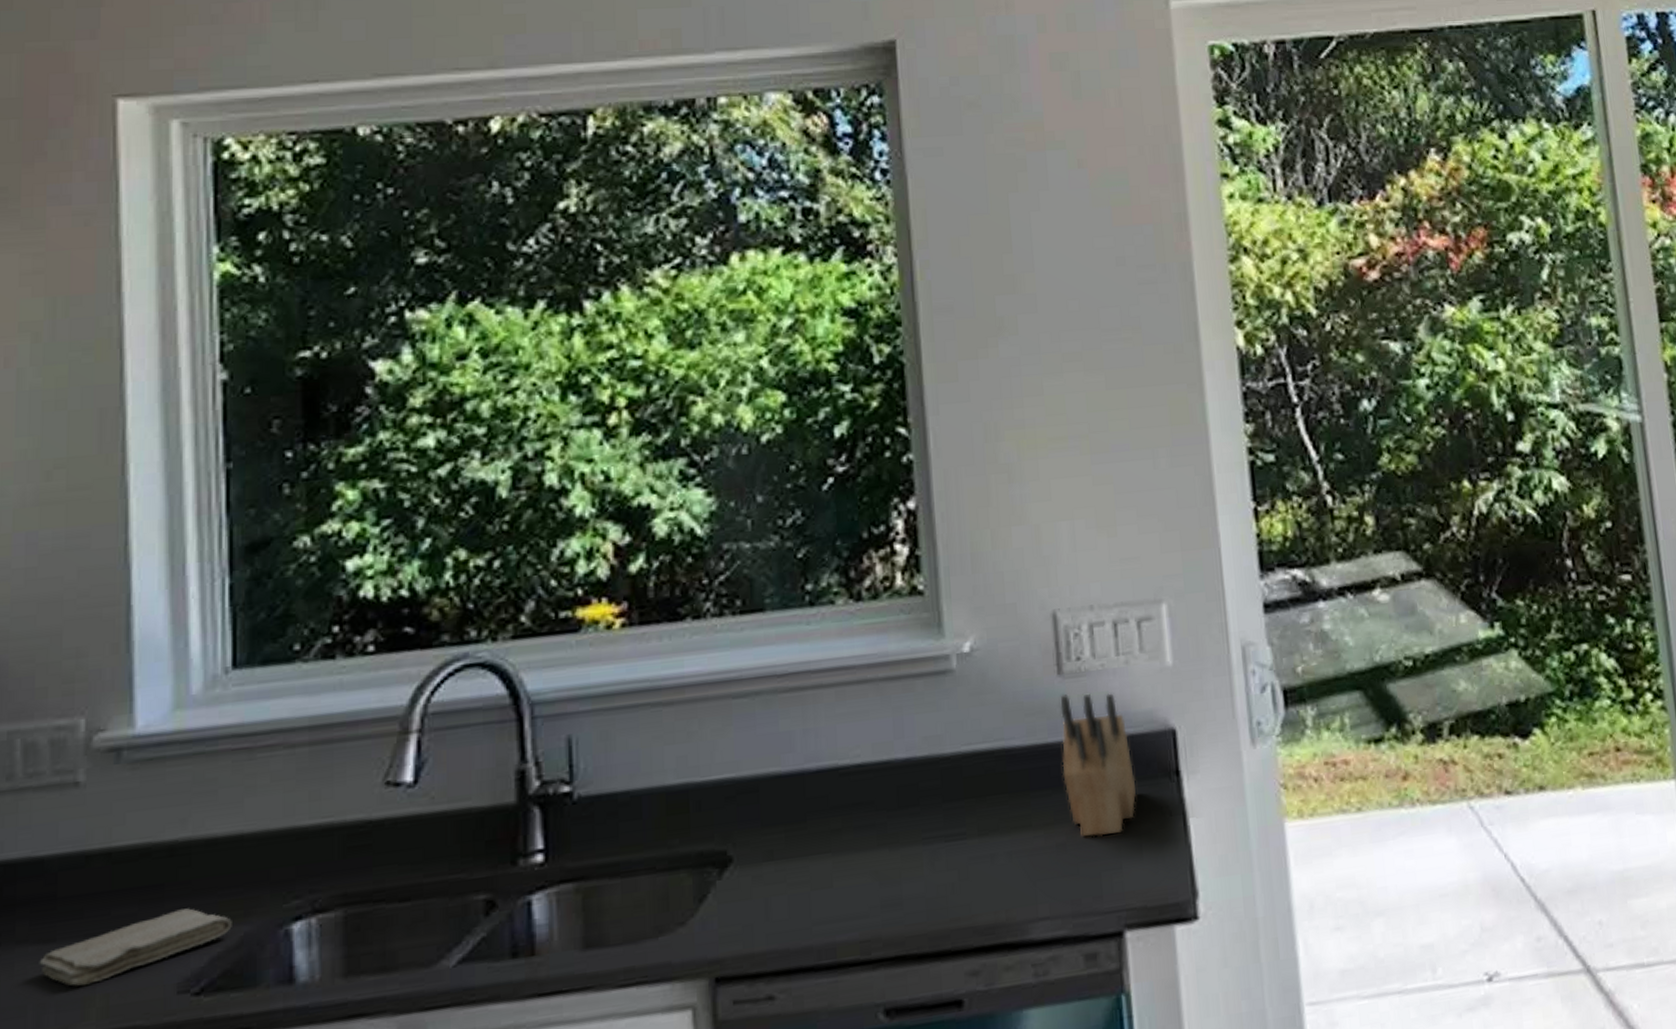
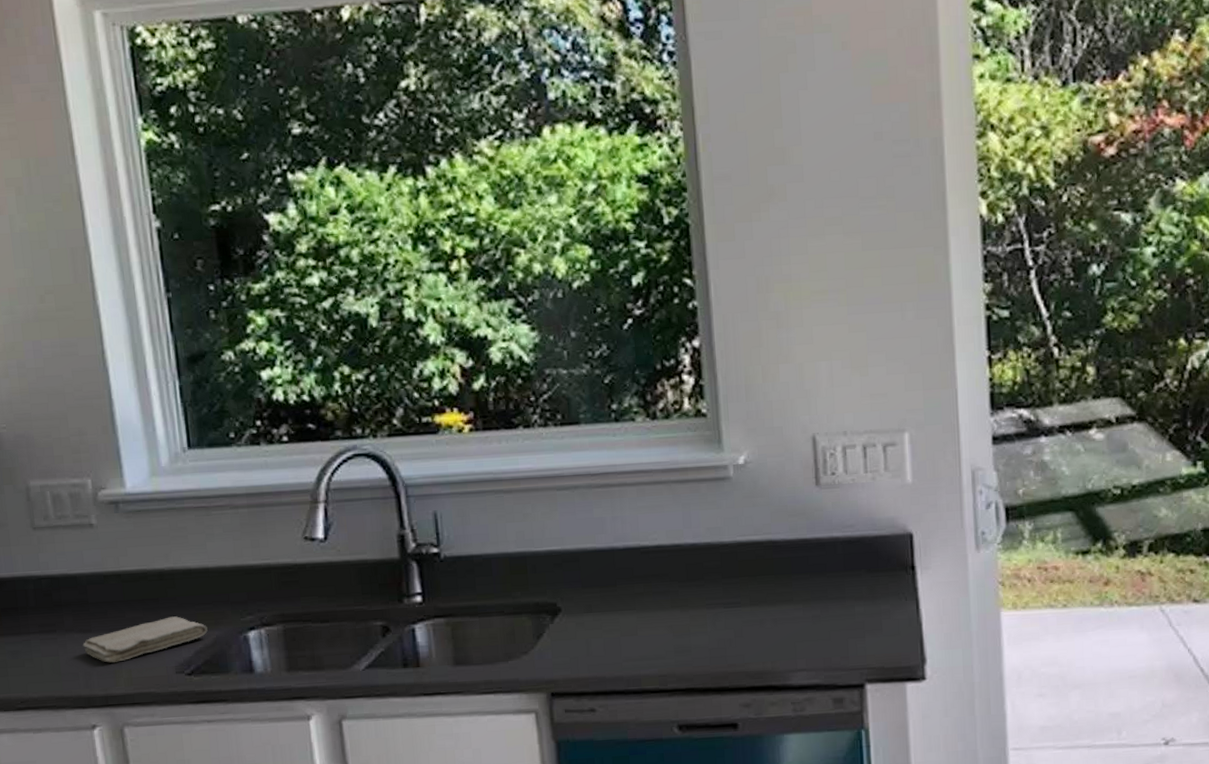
knife block: present [1060,693,1137,837] -> none [817,500,879,612]

